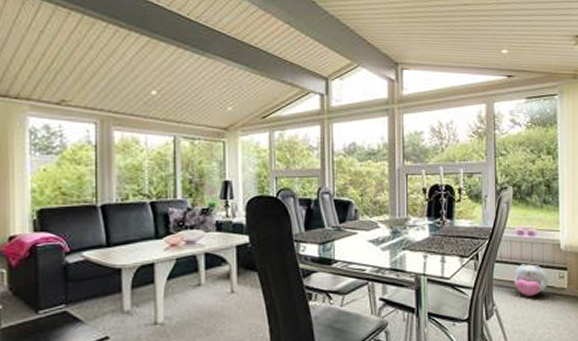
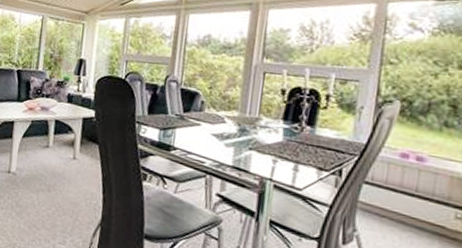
plush toy: present [514,263,548,296] -> none [387,190,439,232]

